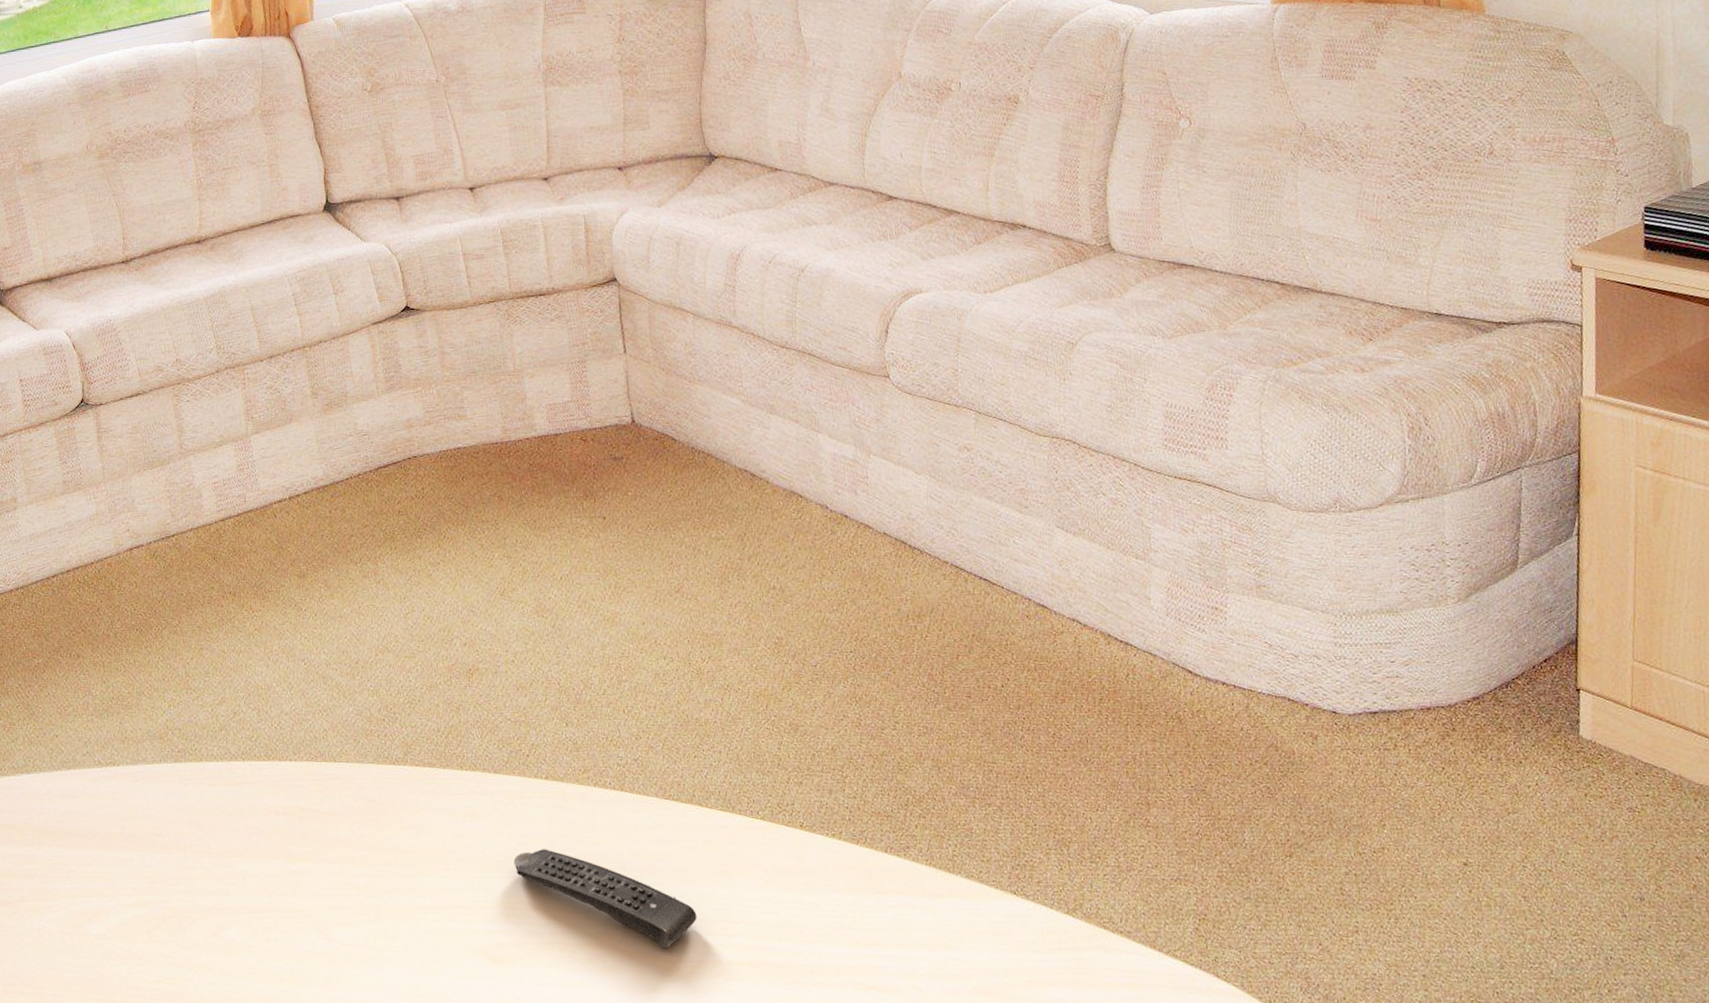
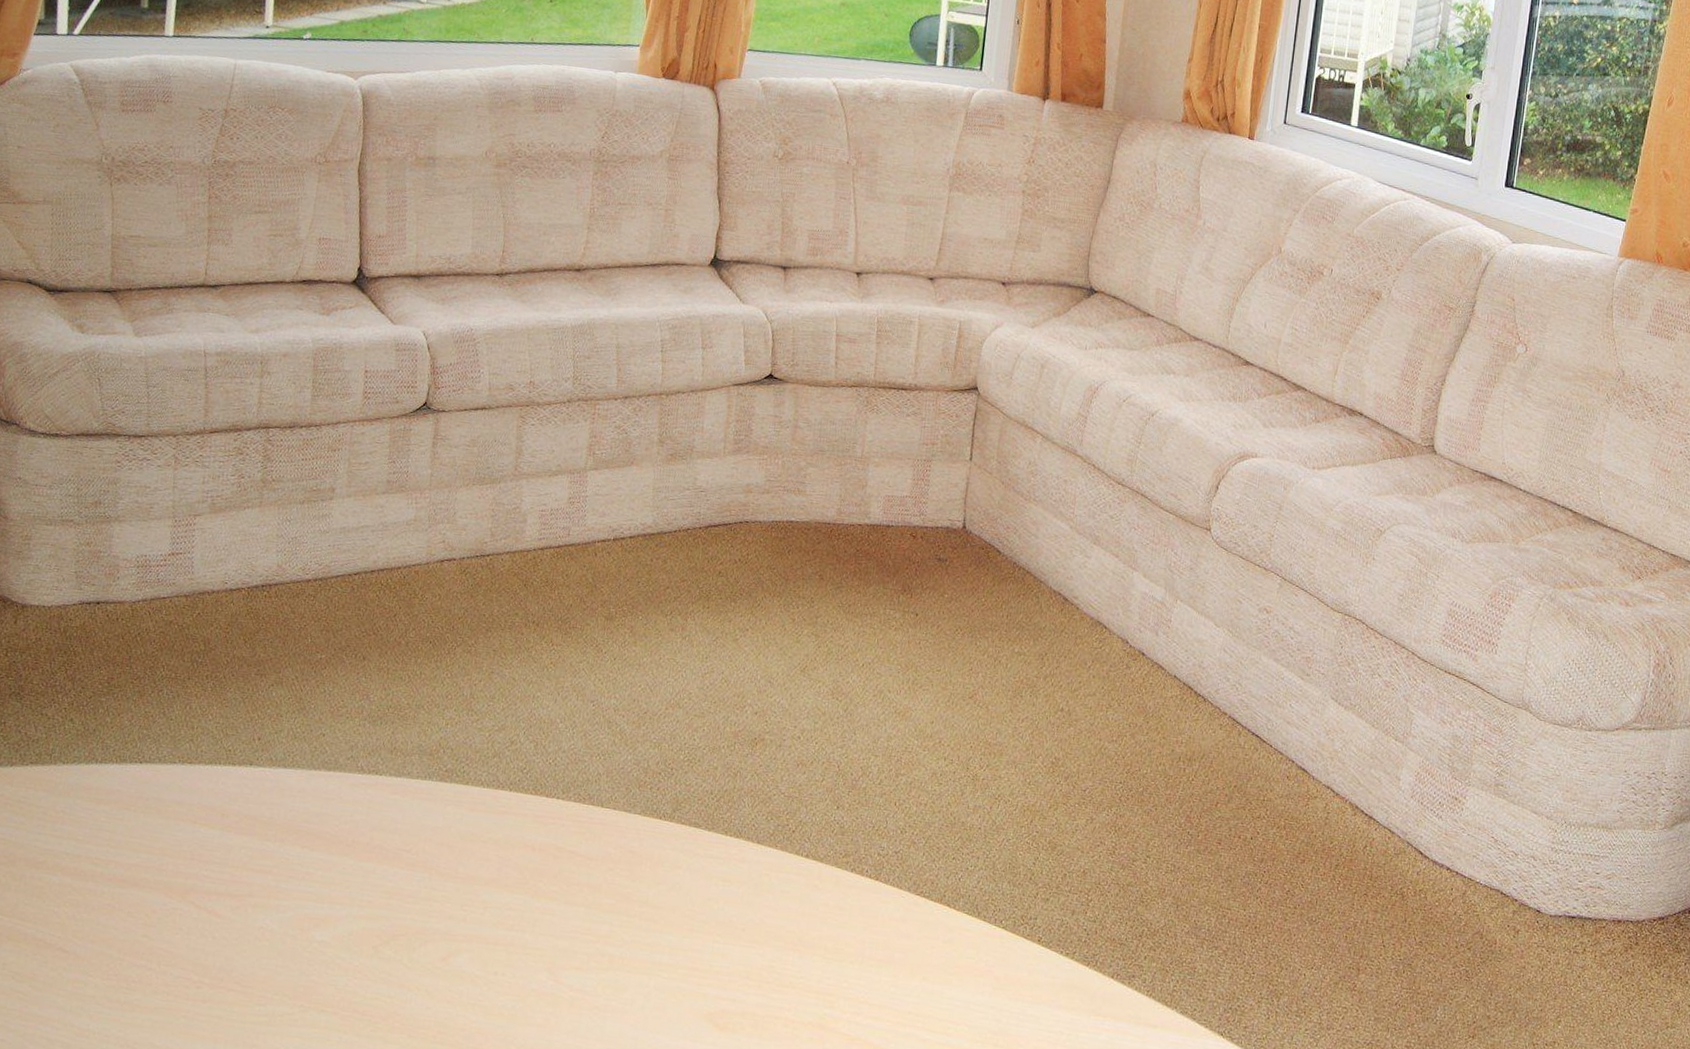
remote control: present [513,849,697,949] -> none [757,924,923,1039]

